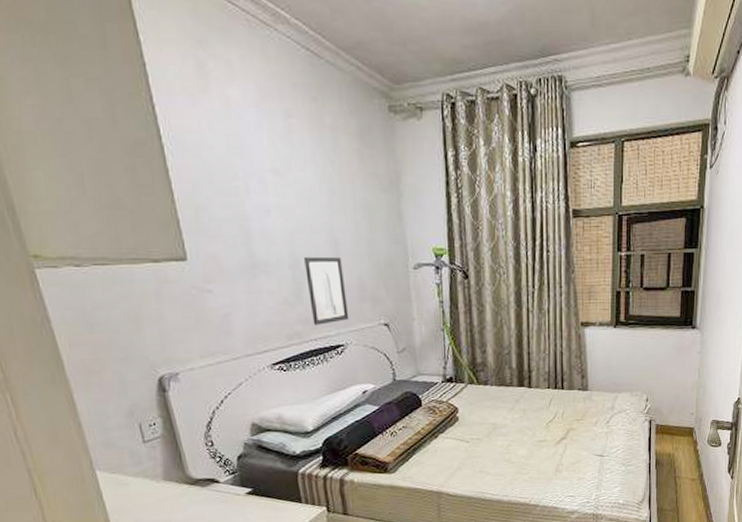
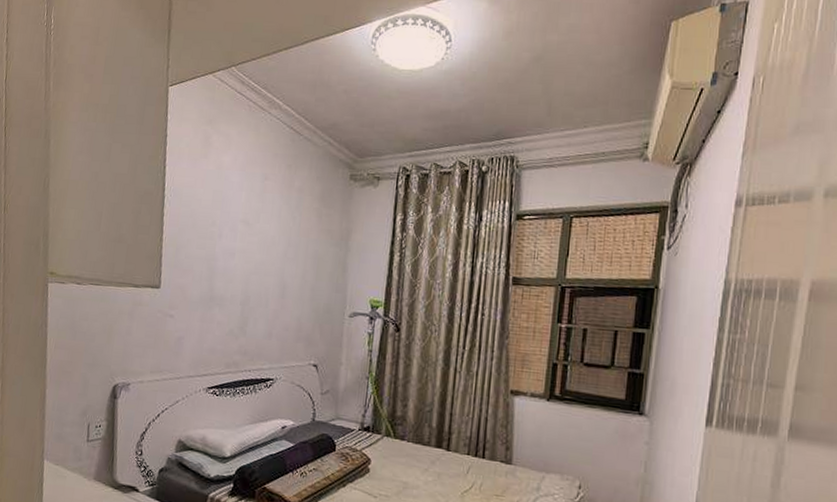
wall art: present [304,256,350,325] -> none [250,295,287,358]

